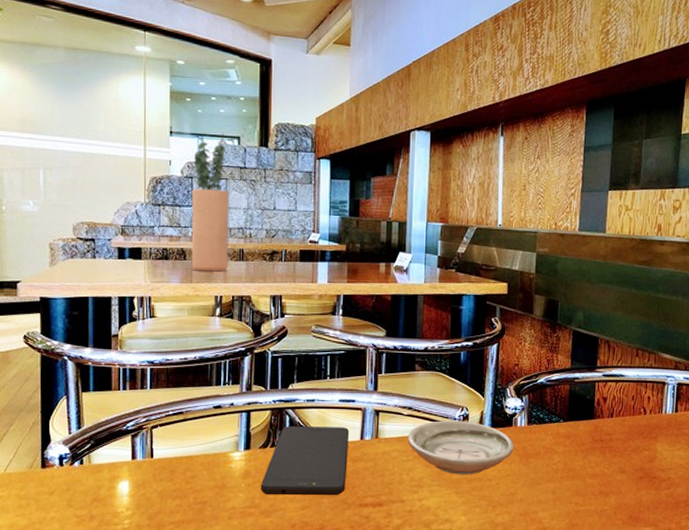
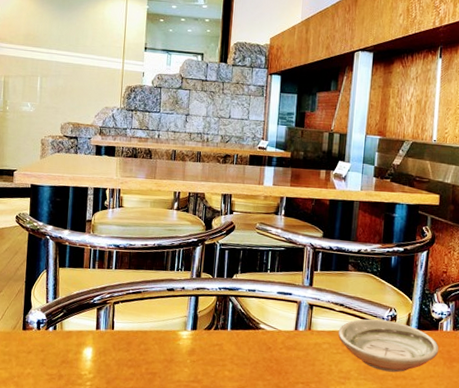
vase: present [191,134,230,272] -> none [156,50,192,171]
smartphone: present [260,426,350,496] -> none [203,312,286,380]

